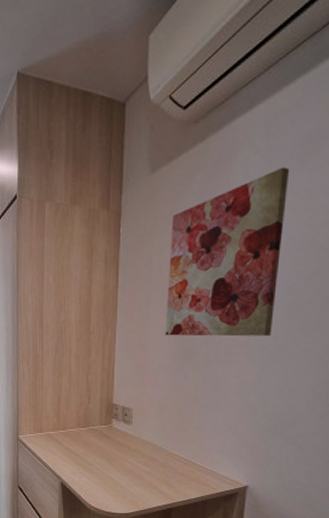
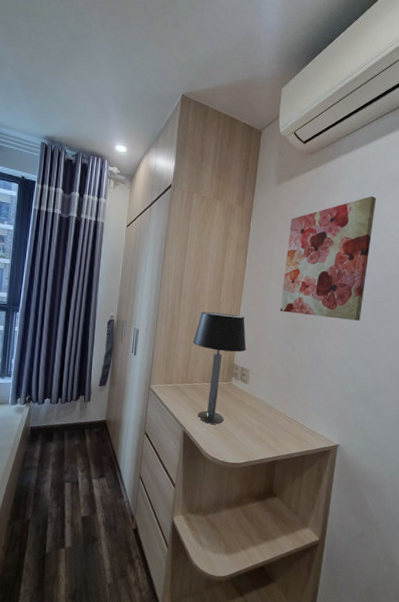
table lamp: none [61,345,126,473] -> present [192,311,246,424]

